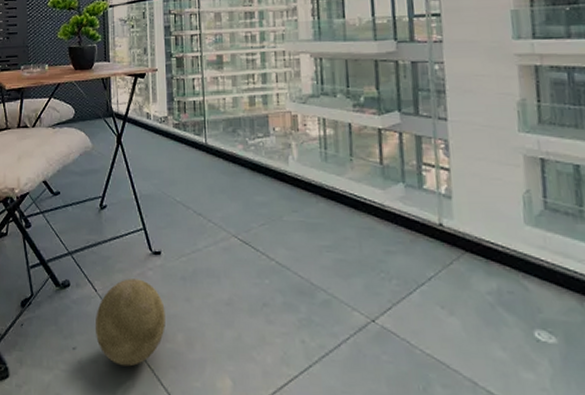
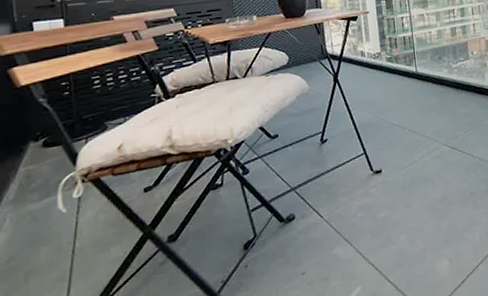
decorative ball: present [94,278,165,367] -> none [322,197,390,276]

